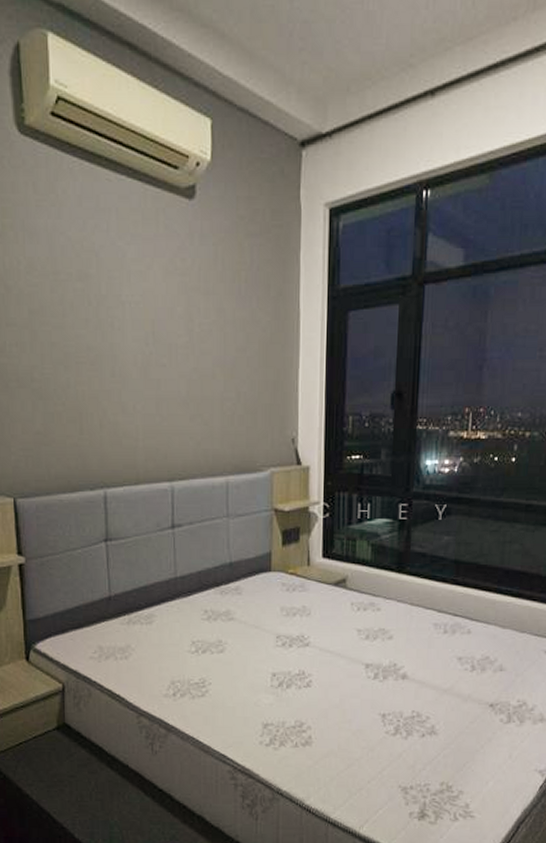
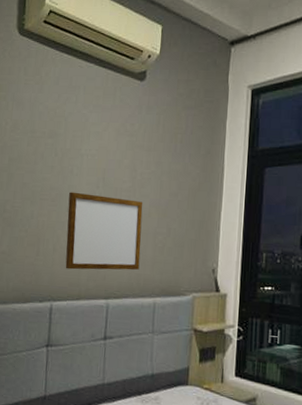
writing board: none [112,351,206,449] -> present [65,192,143,270]

